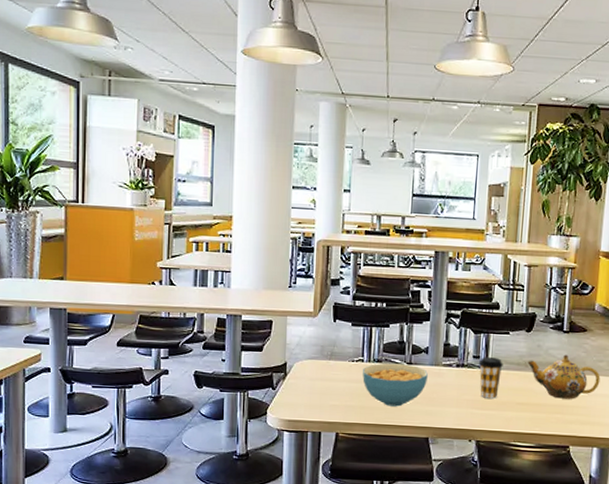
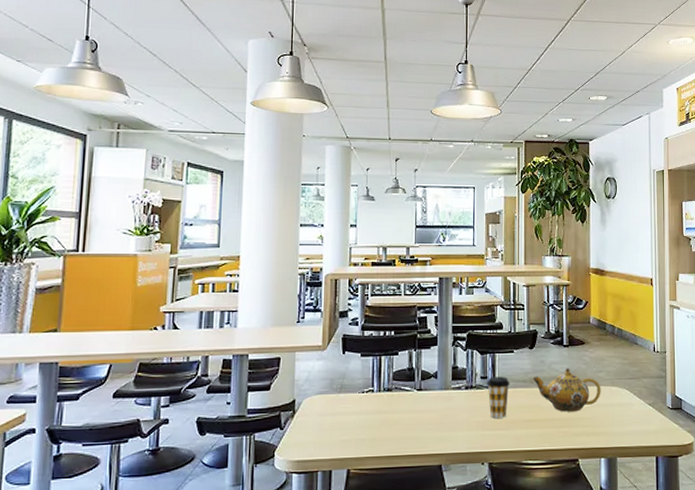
cereal bowl: present [363,363,428,407] -> none [373,390,438,436]

